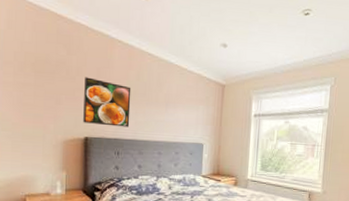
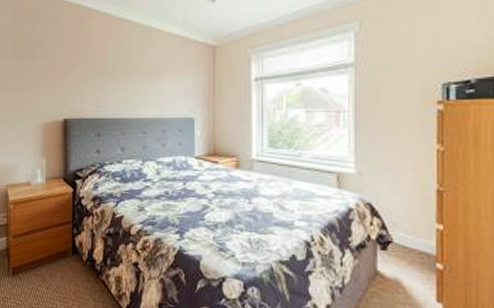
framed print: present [83,77,131,127] -> none [62,53,110,105]

